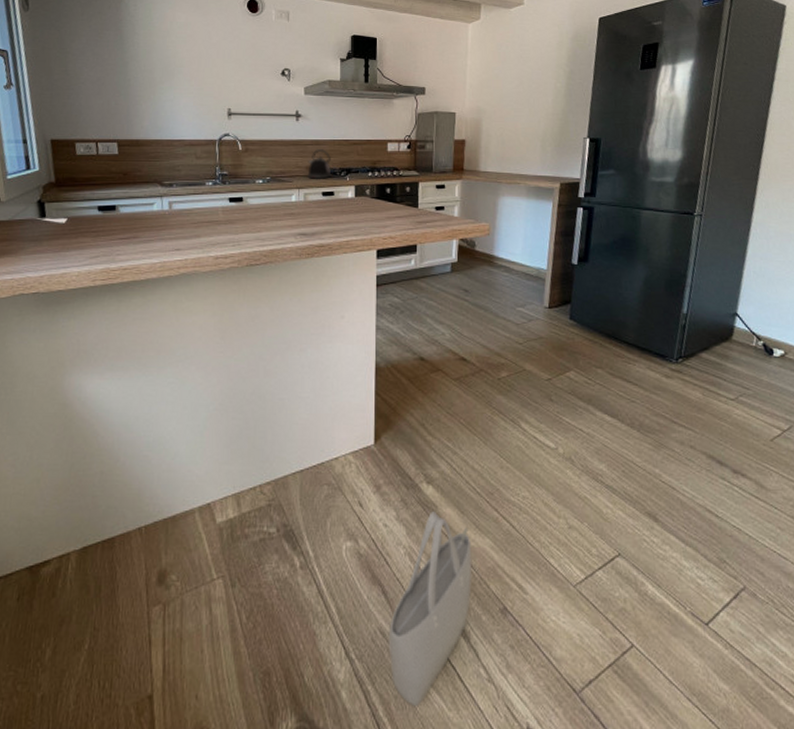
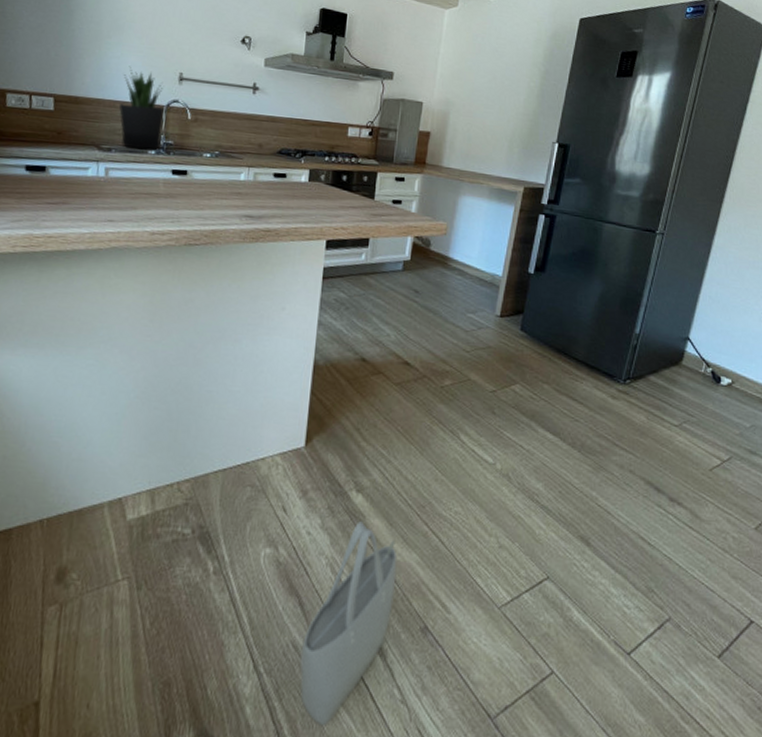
planter: none [176,107,218,182] -> present [118,66,165,151]
kettle: present [307,149,332,180] -> none [259,126,287,160]

